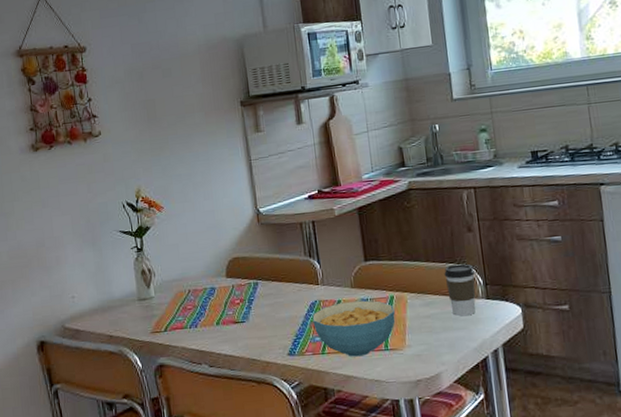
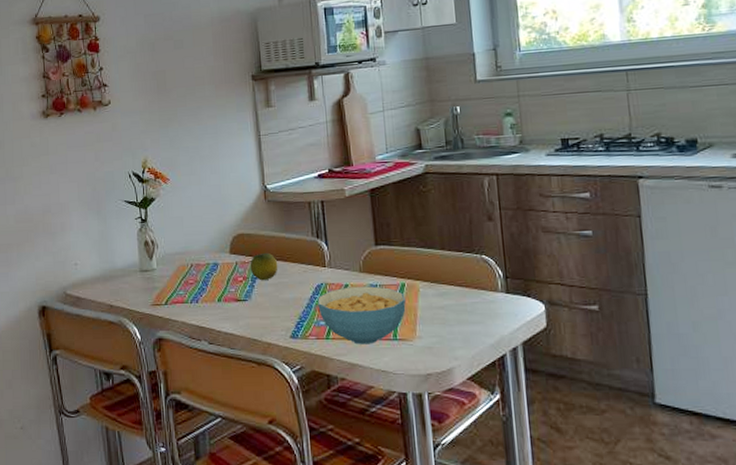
fruit: none [246,274,274,302] -> present [250,252,278,281]
coffee cup: present [444,264,476,316] -> none [460,254,495,310]

